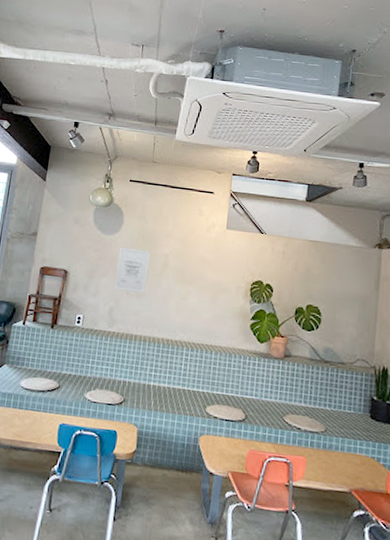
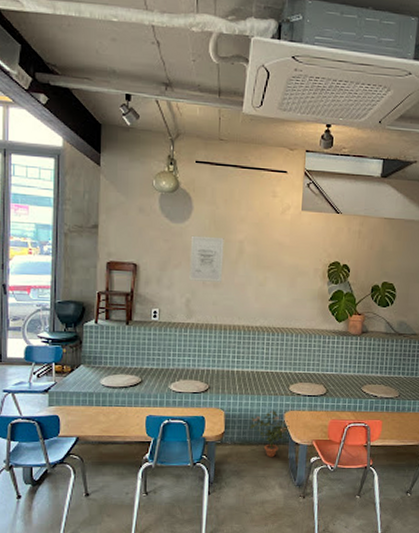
potted plant: none [163,431,205,487] -> present [250,409,290,458]

